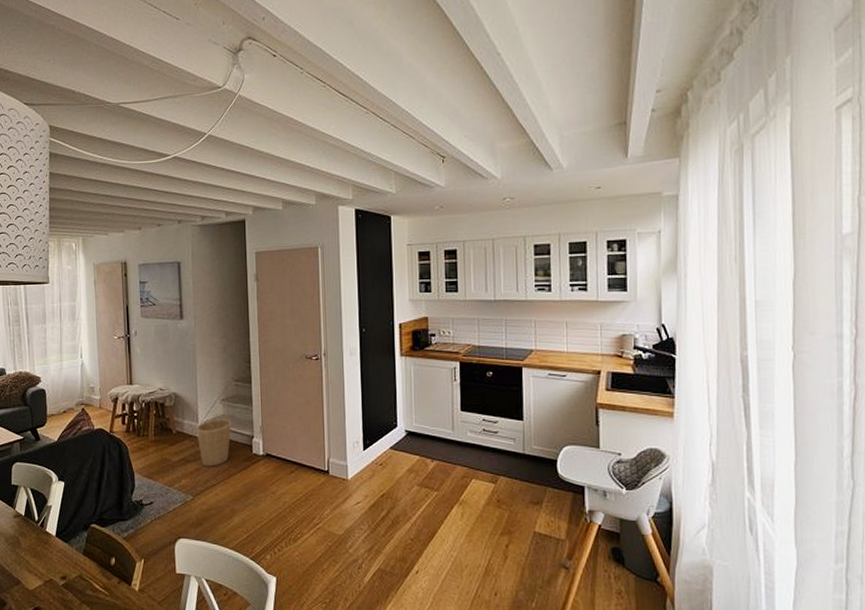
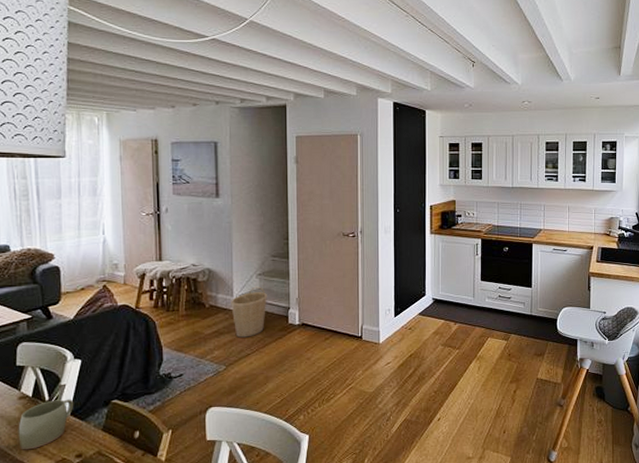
mug: none [13,520,59,568] -> present [18,399,74,450]

